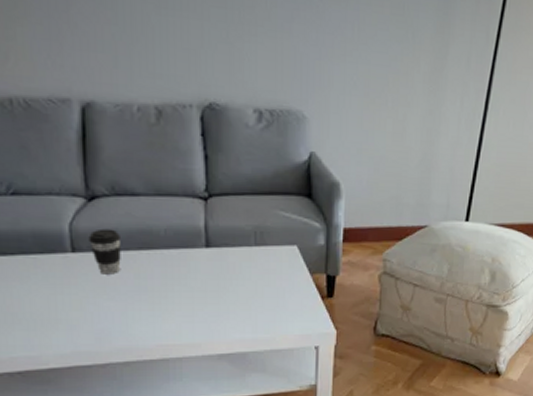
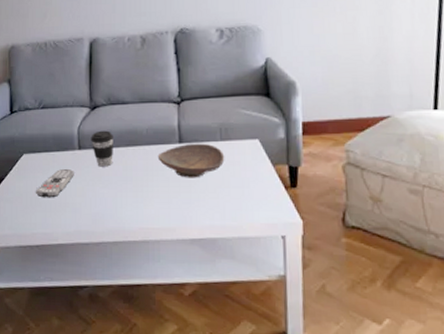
remote control: none [12,276,67,313] -> present [36,168,74,198]
decorative bowl: none [179,247,259,288] -> present [157,143,225,178]

